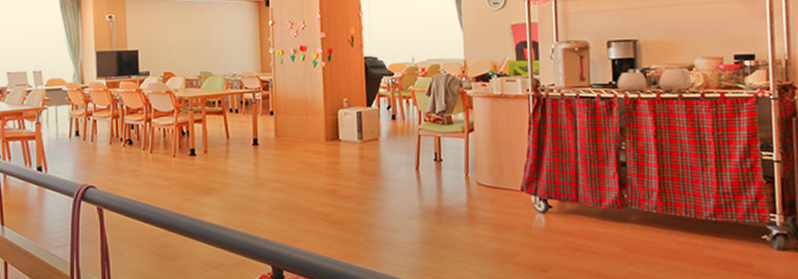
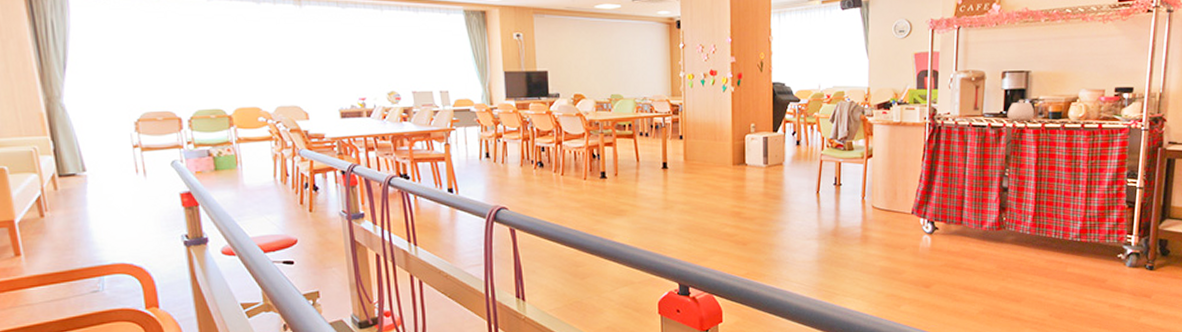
teapot: present [658,65,696,92] -> none [1044,96,1078,122]

